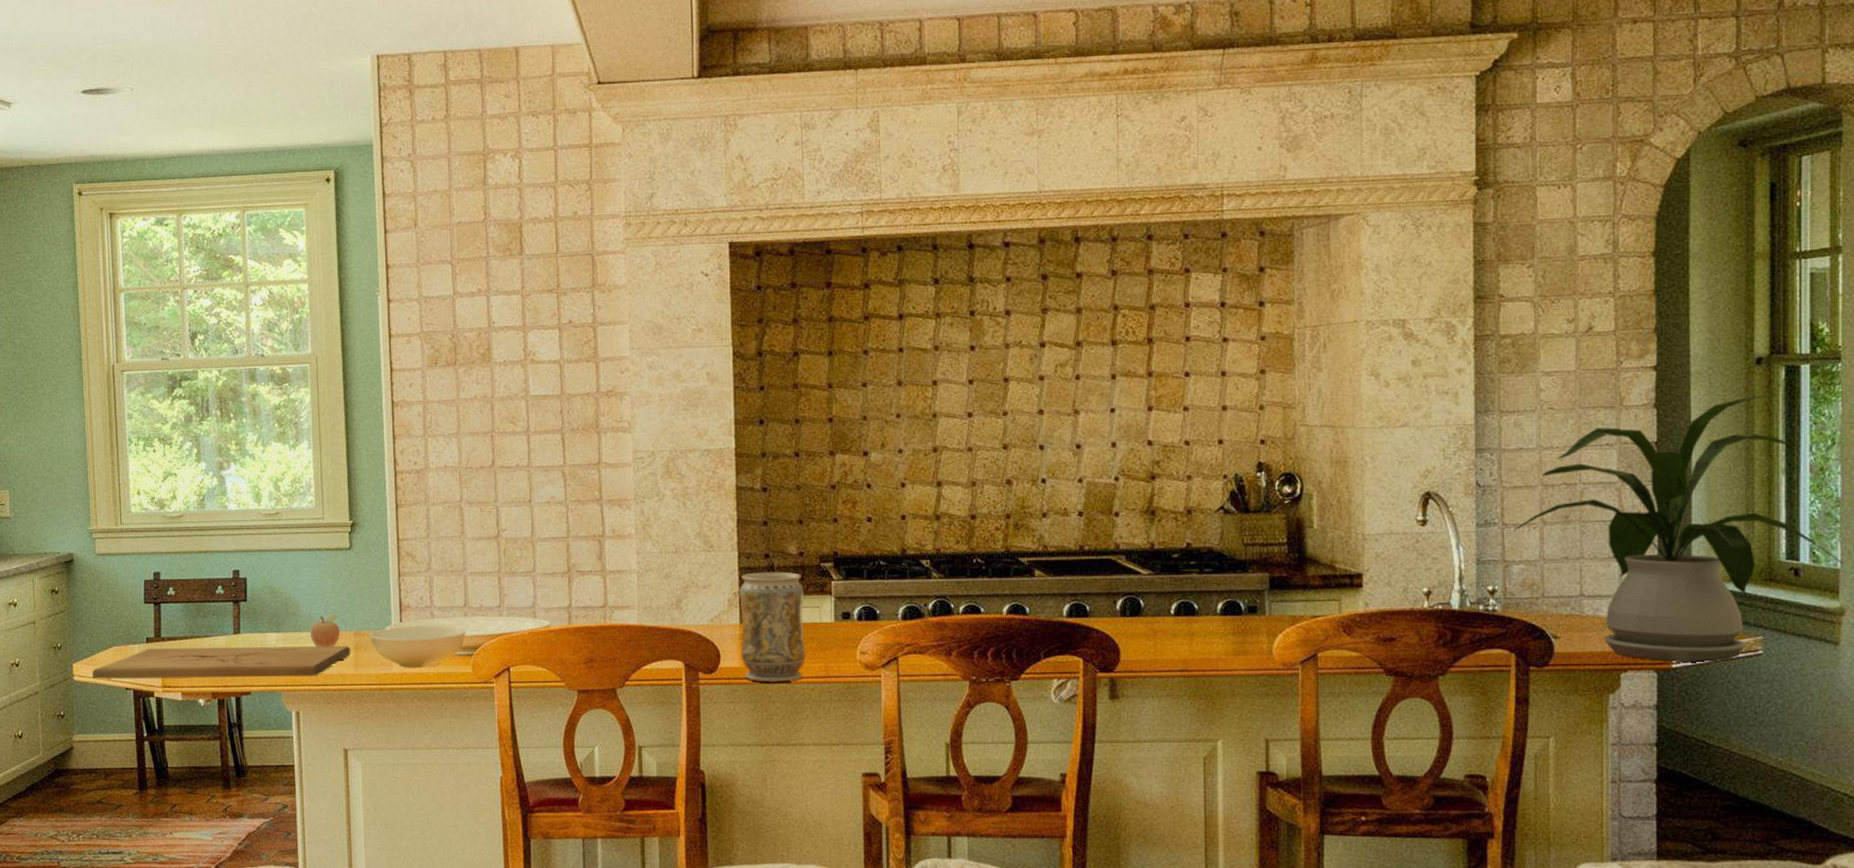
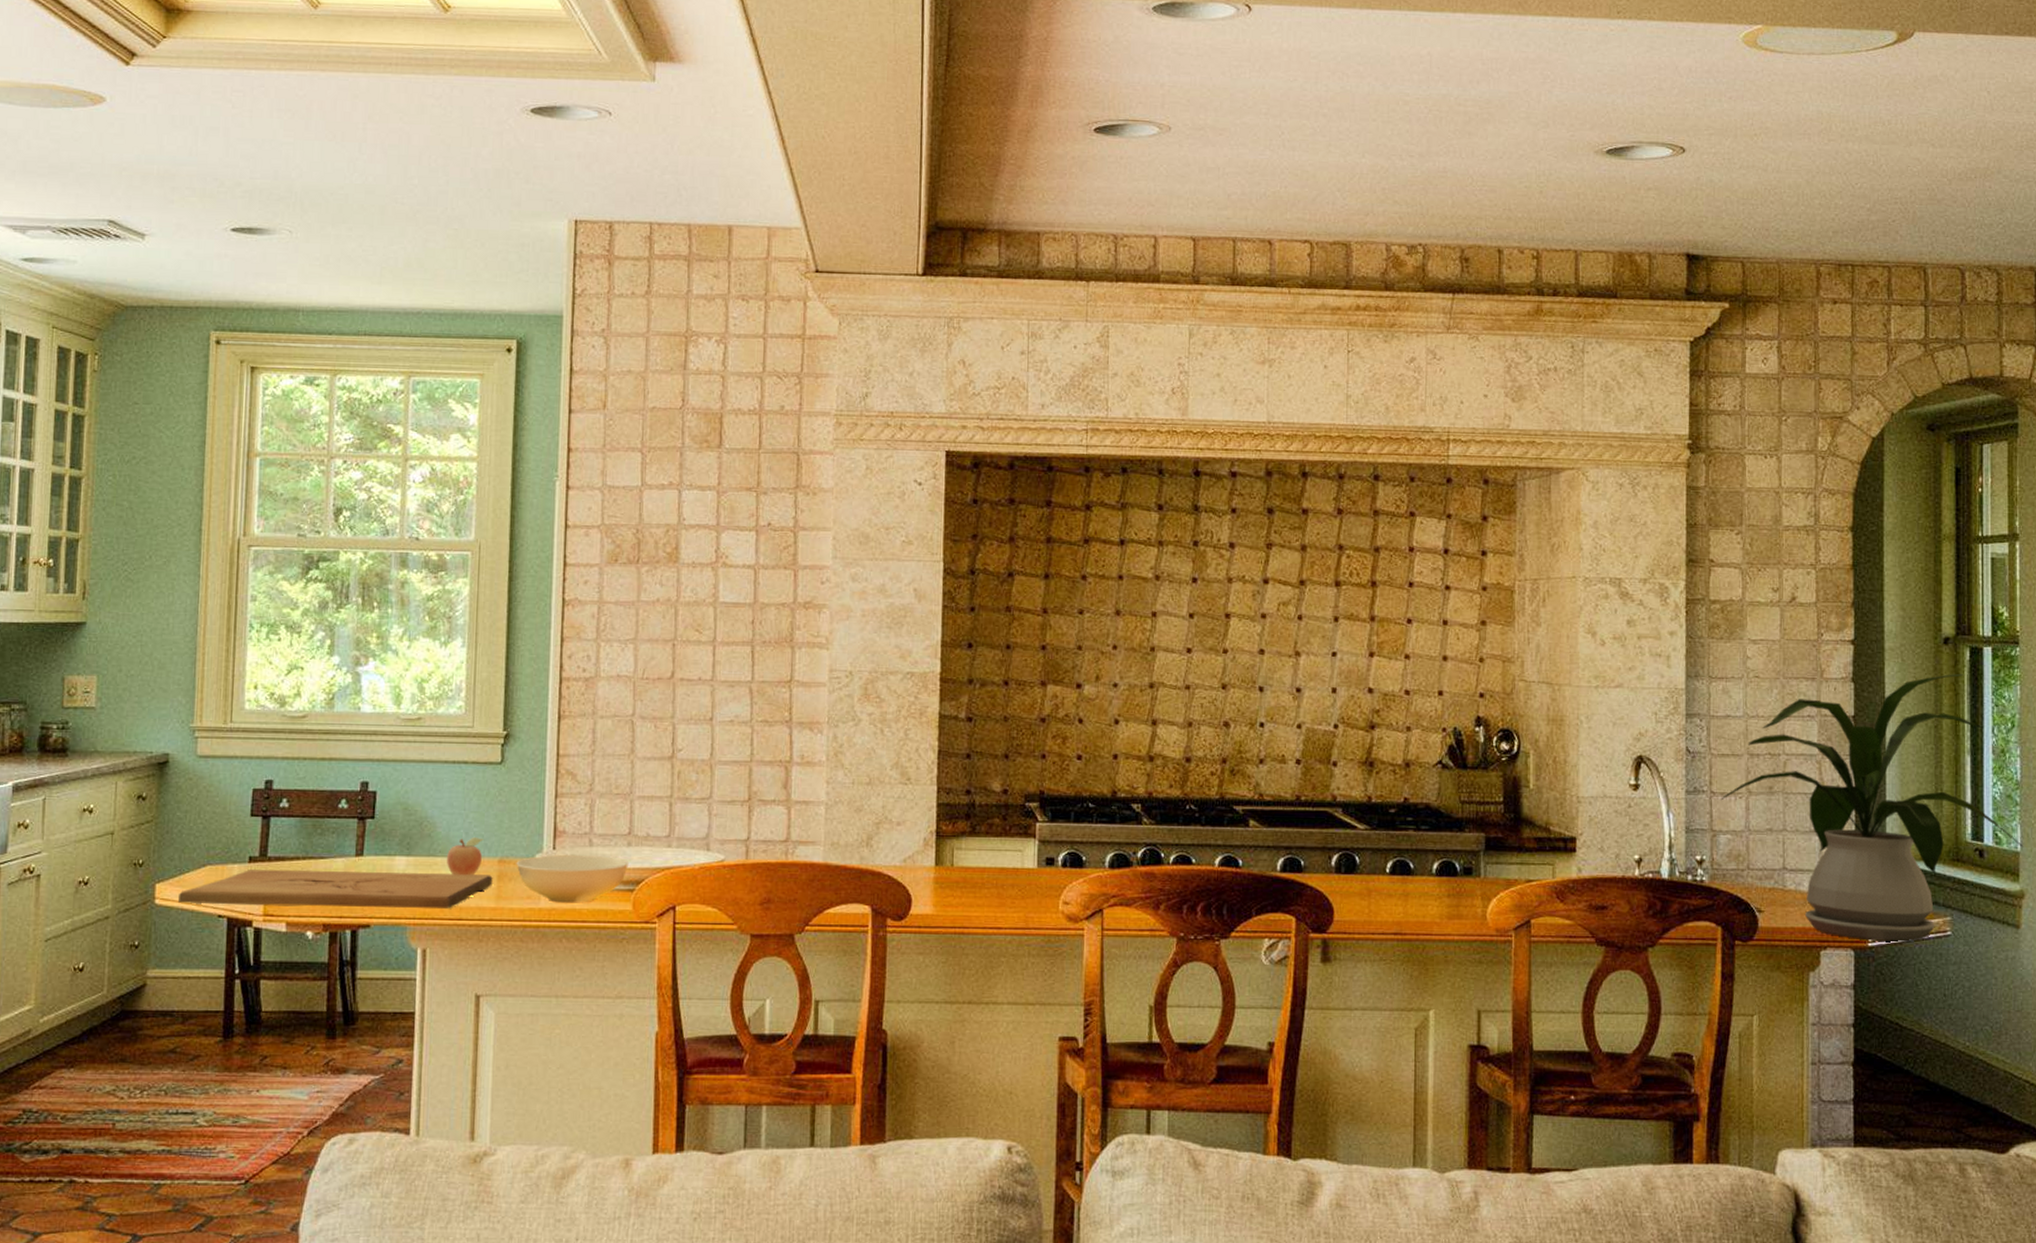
vase: present [739,572,805,682] -> none [934,809,1006,933]

